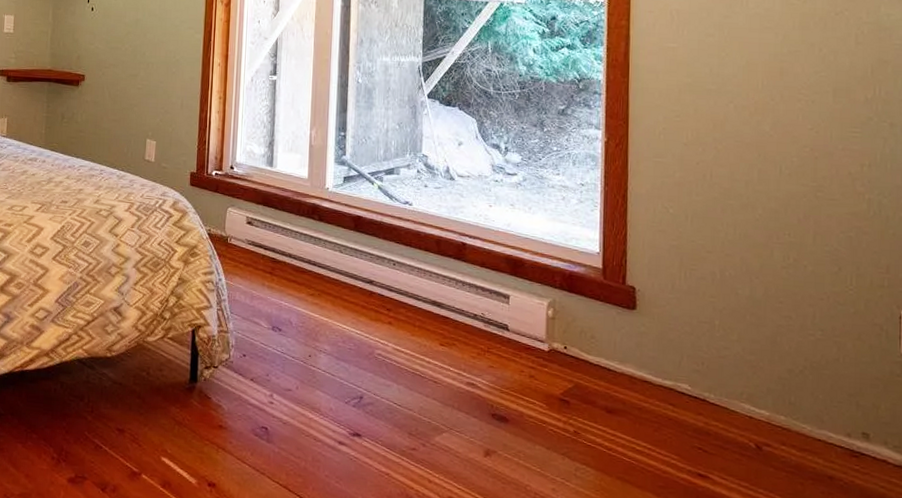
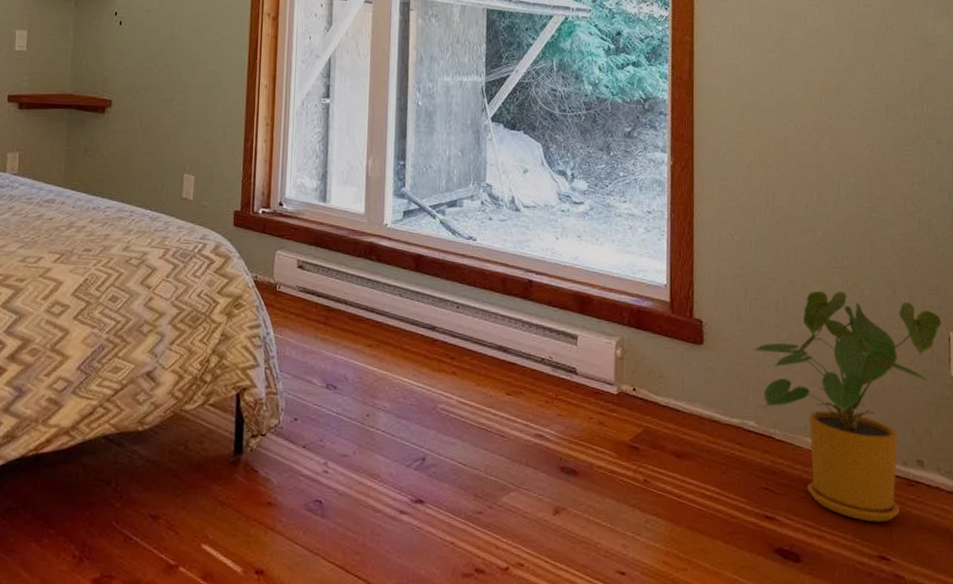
house plant: none [685,265,892,490] -> present [751,291,942,522]

